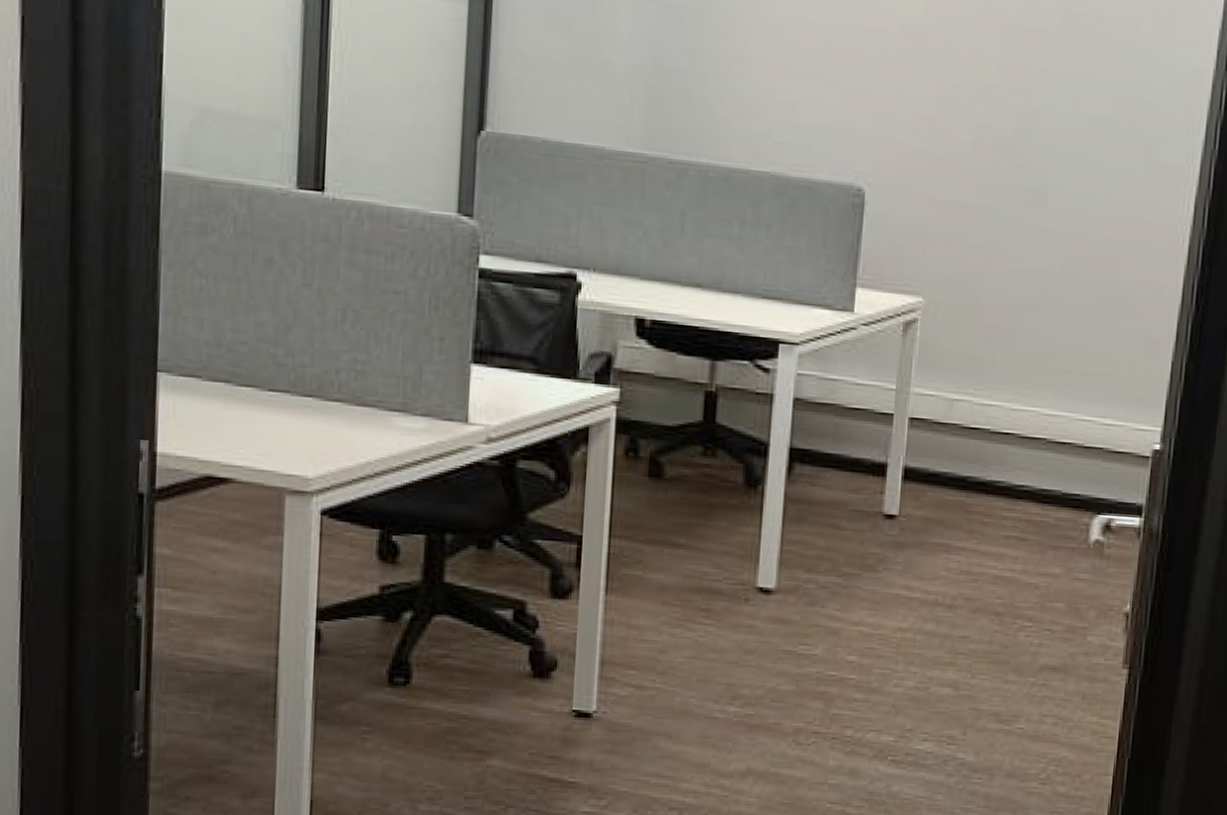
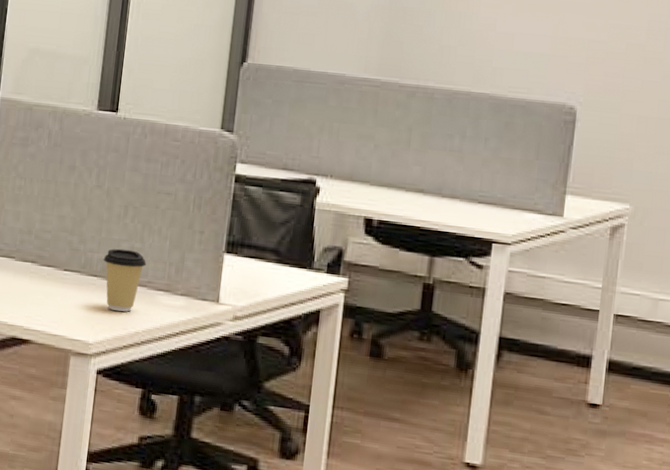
coffee cup: none [319,361,375,438] -> present [103,248,147,312]

